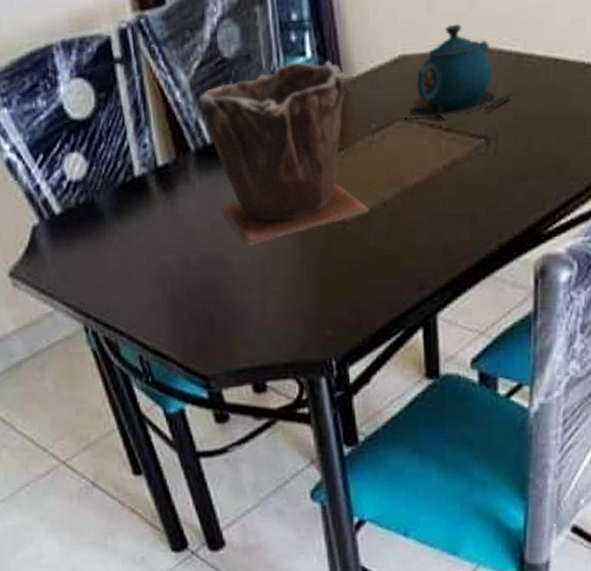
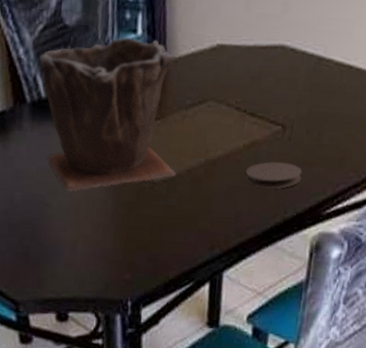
teapot: present [405,23,517,121] -> none [215,23,314,106]
coaster: none [449,180,515,212] -> present [245,162,303,189]

